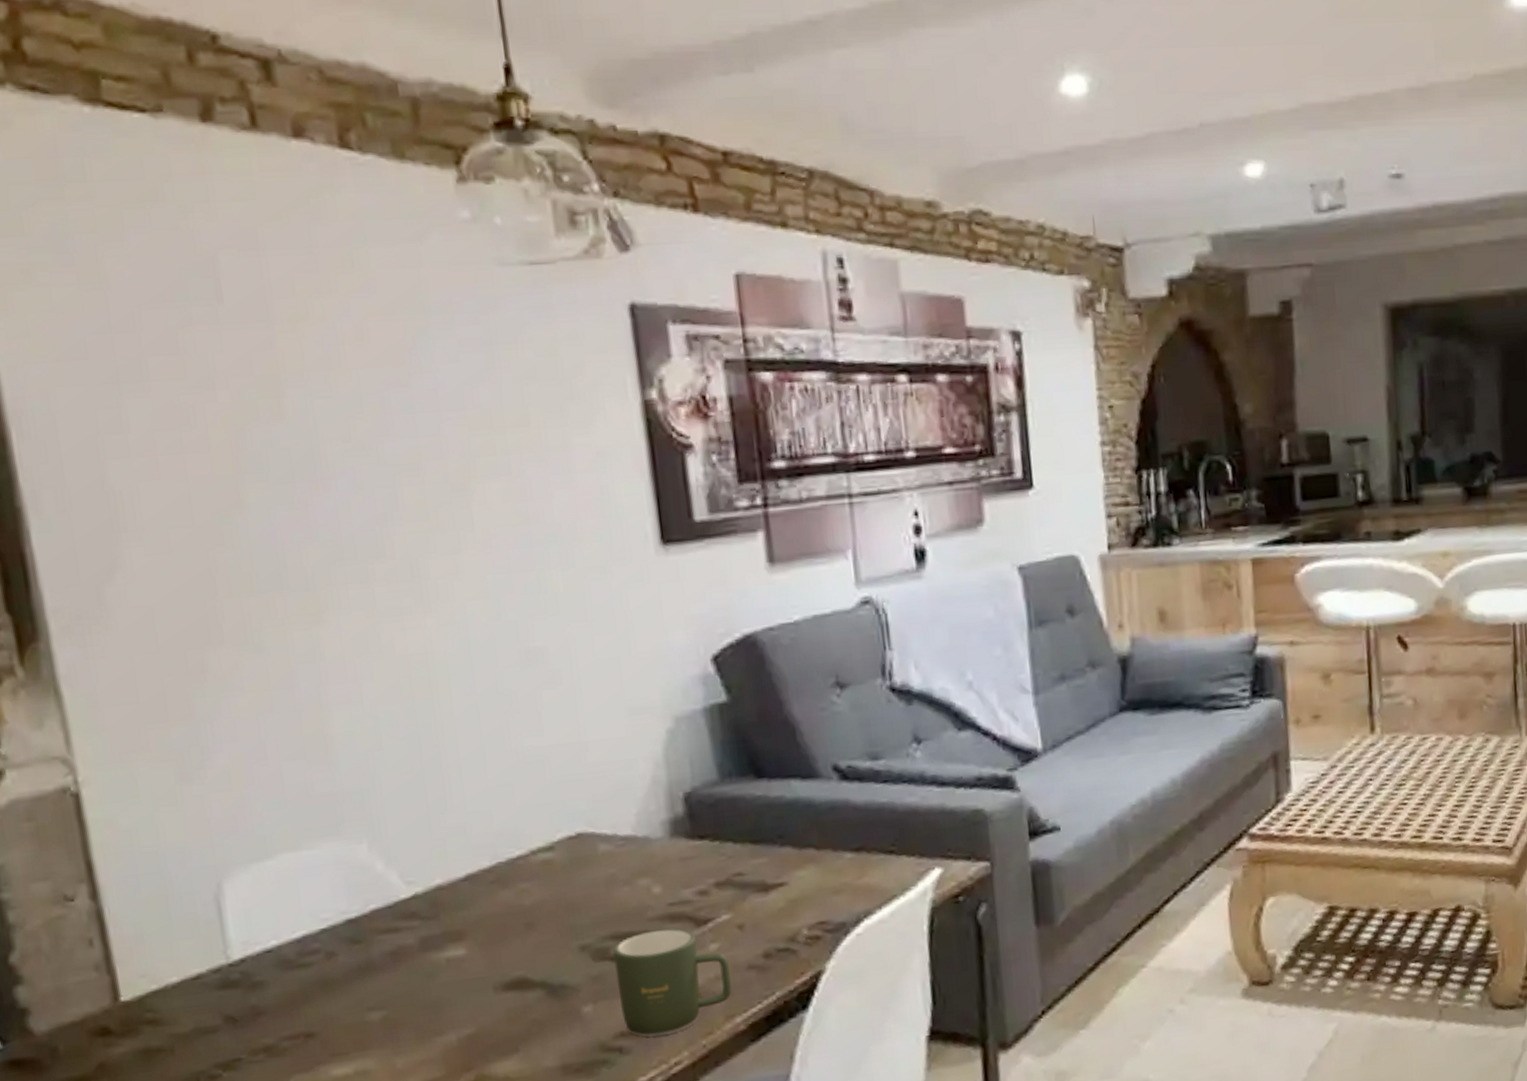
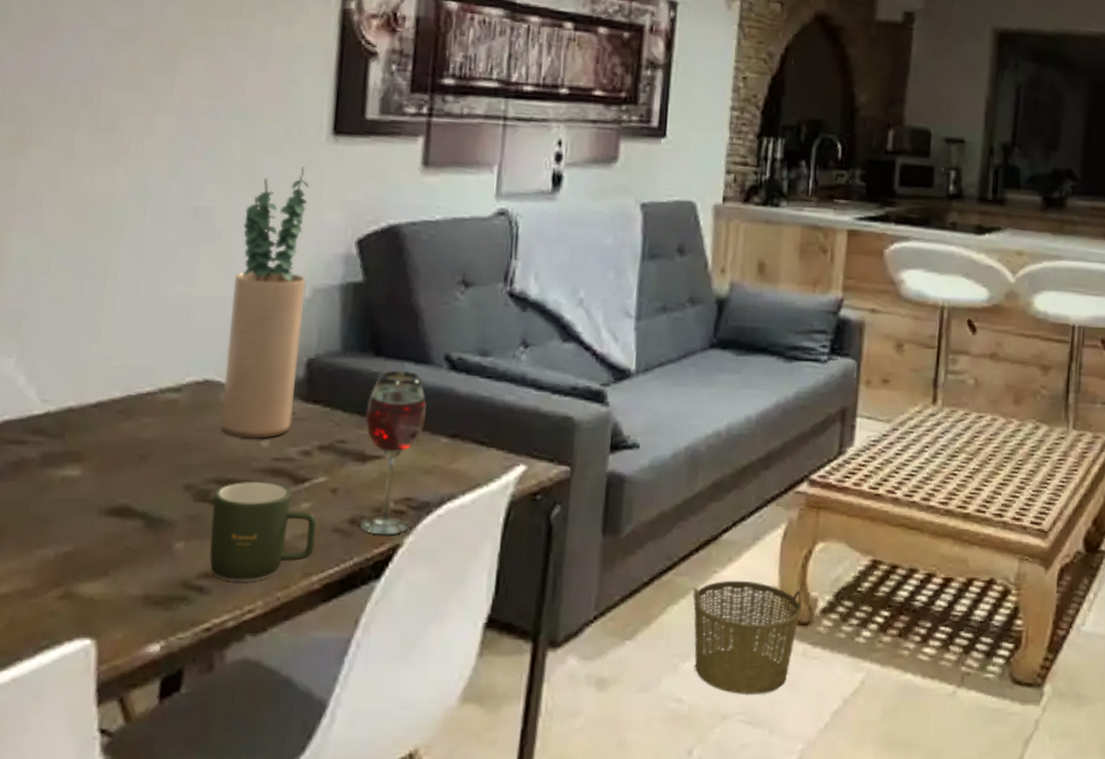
vase: none [582,586,682,888] -> present [220,166,310,439]
wineglass: none [758,789,830,965] -> present [360,371,427,535]
basket: none [1142,948,1260,1065] -> present [693,580,802,695]

